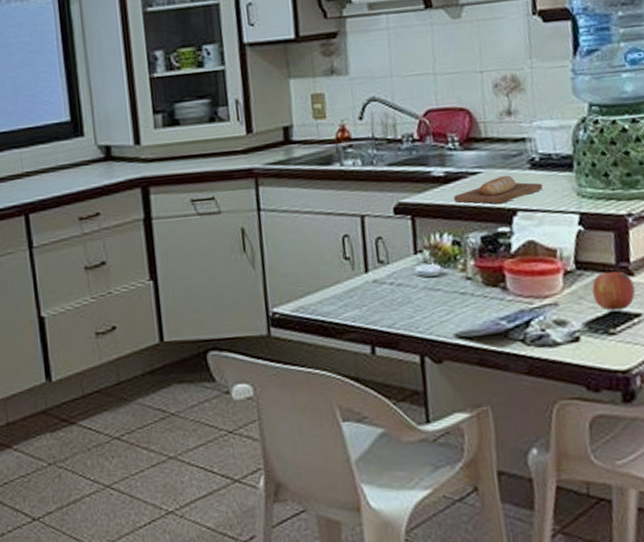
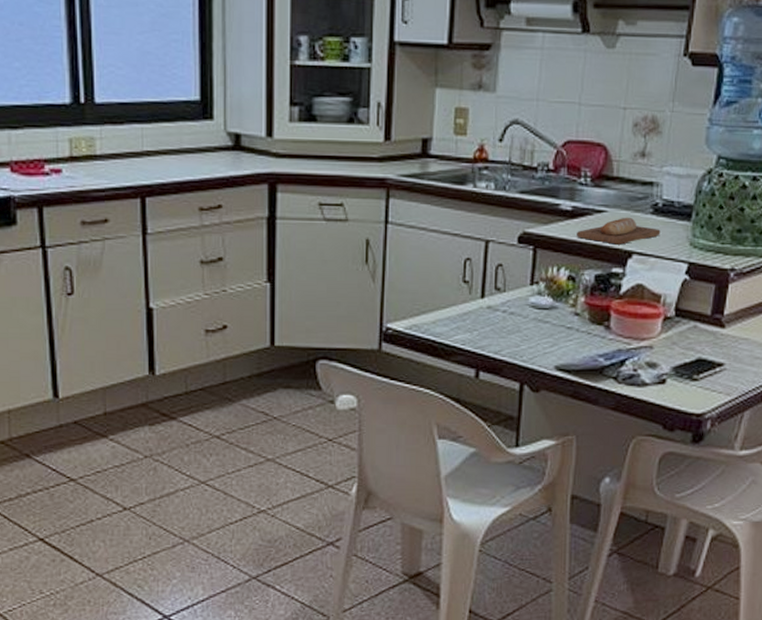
fruit: present [592,271,636,310] -> none [685,322,723,358]

